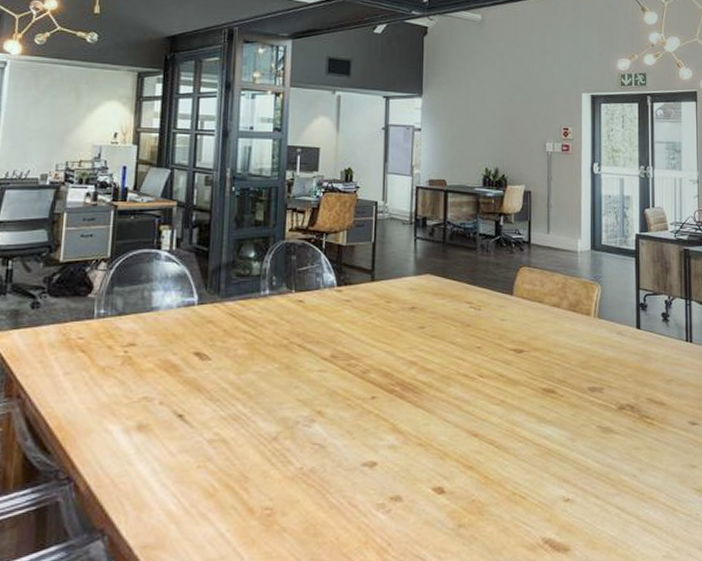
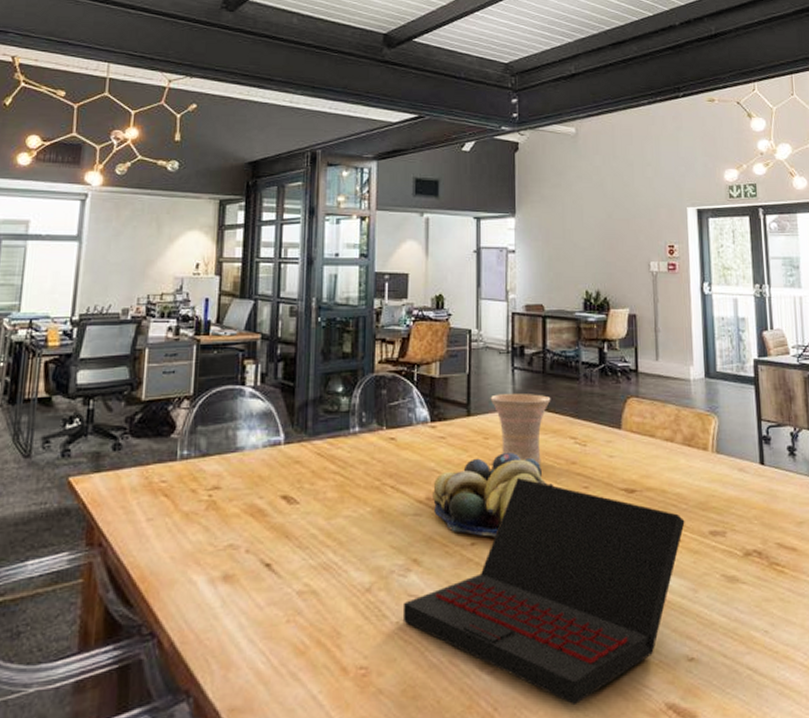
laptop: none [306,339,567,541] -> present [402,478,685,706]
fruit bowl: none [337,314,449,392] -> present [433,451,553,537]
vase: none [393,262,450,326] -> present [490,394,551,464]

